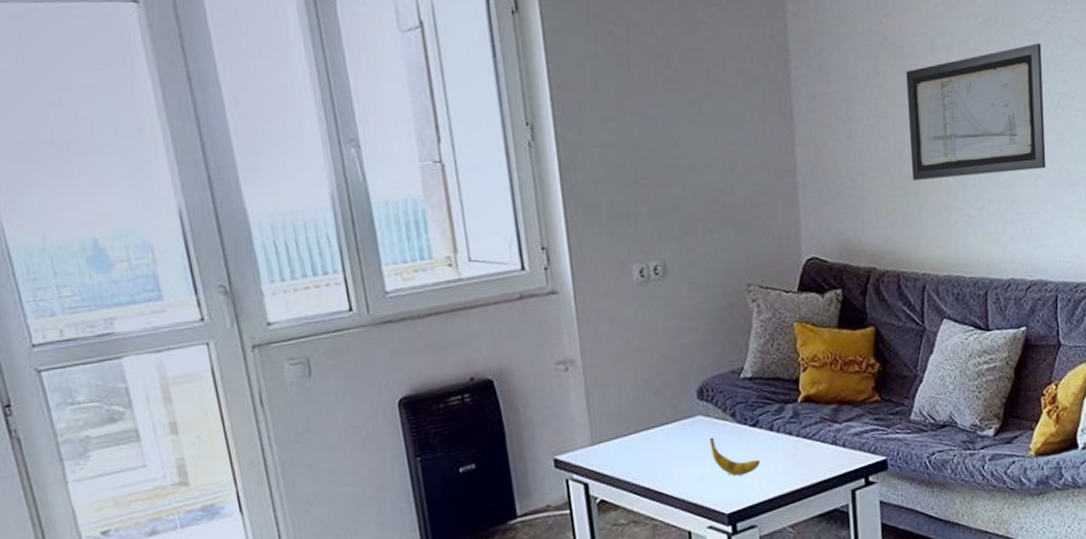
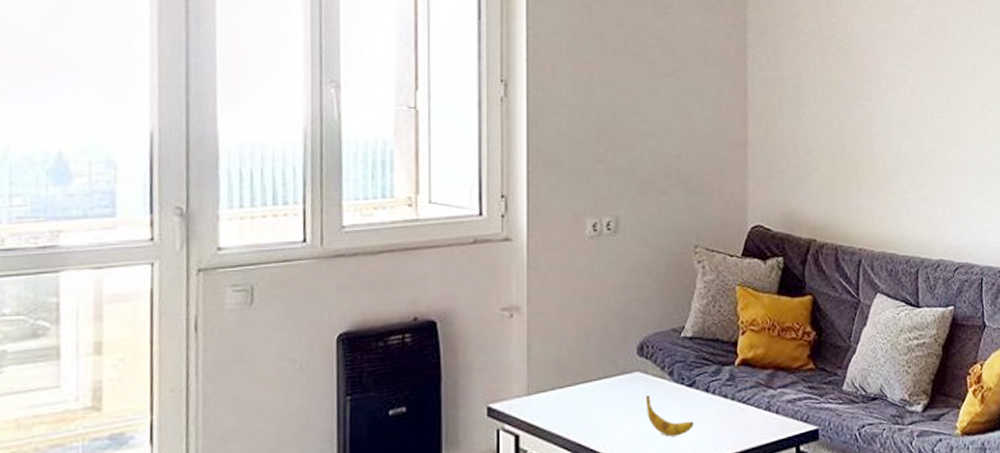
wall art: present [906,43,1046,180] -> none [850,52,973,162]

